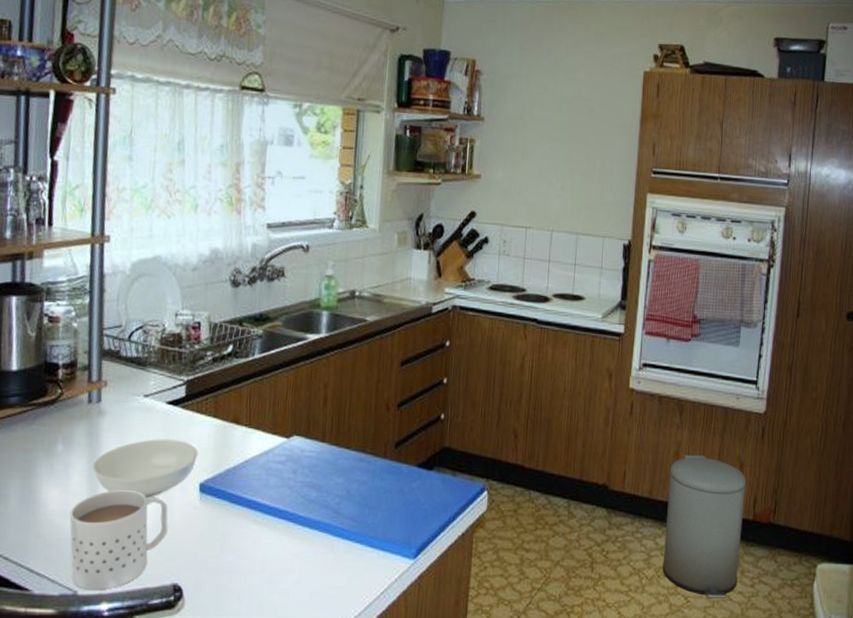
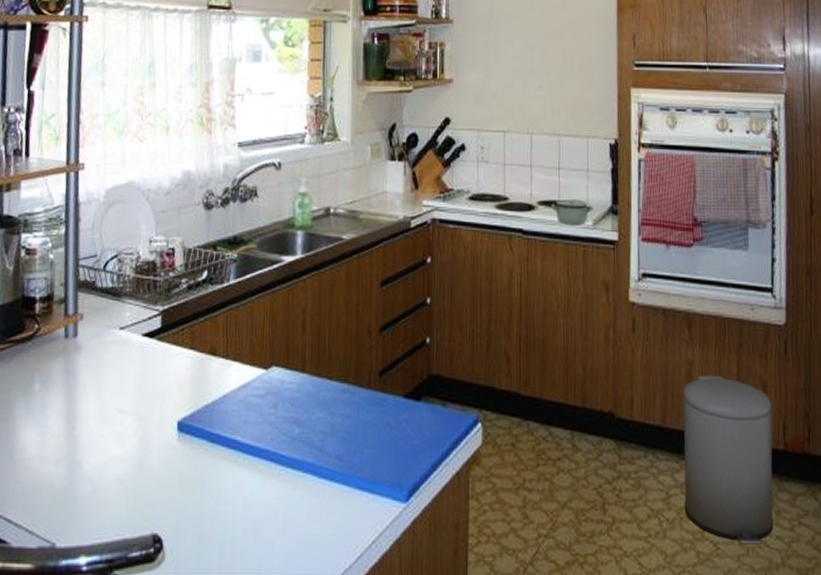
mug: present [69,489,168,591] -> none [47,430,147,543]
bowl: present [92,439,199,498] -> none [69,374,176,438]
saucepan: none [565,293,604,318] -> present [551,199,593,226]

